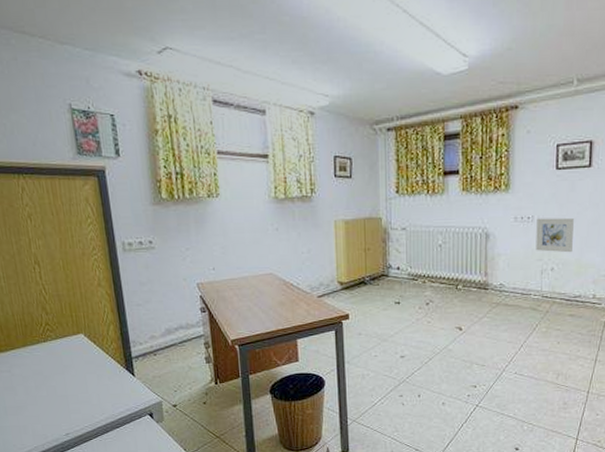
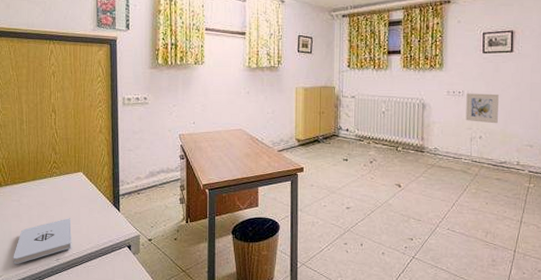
notepad: none [12,387,82,443] -> present [13,218,72,265]

